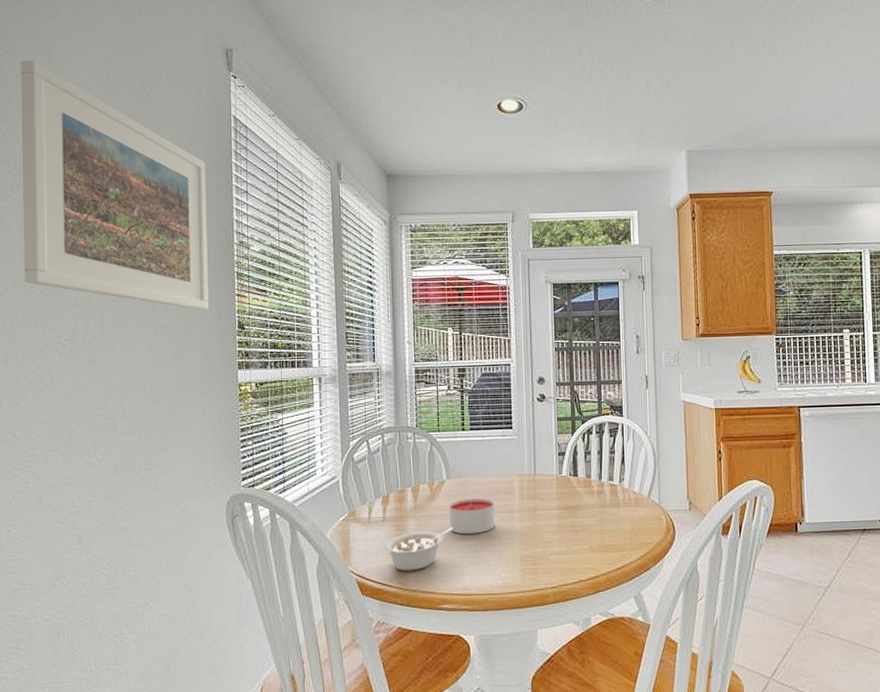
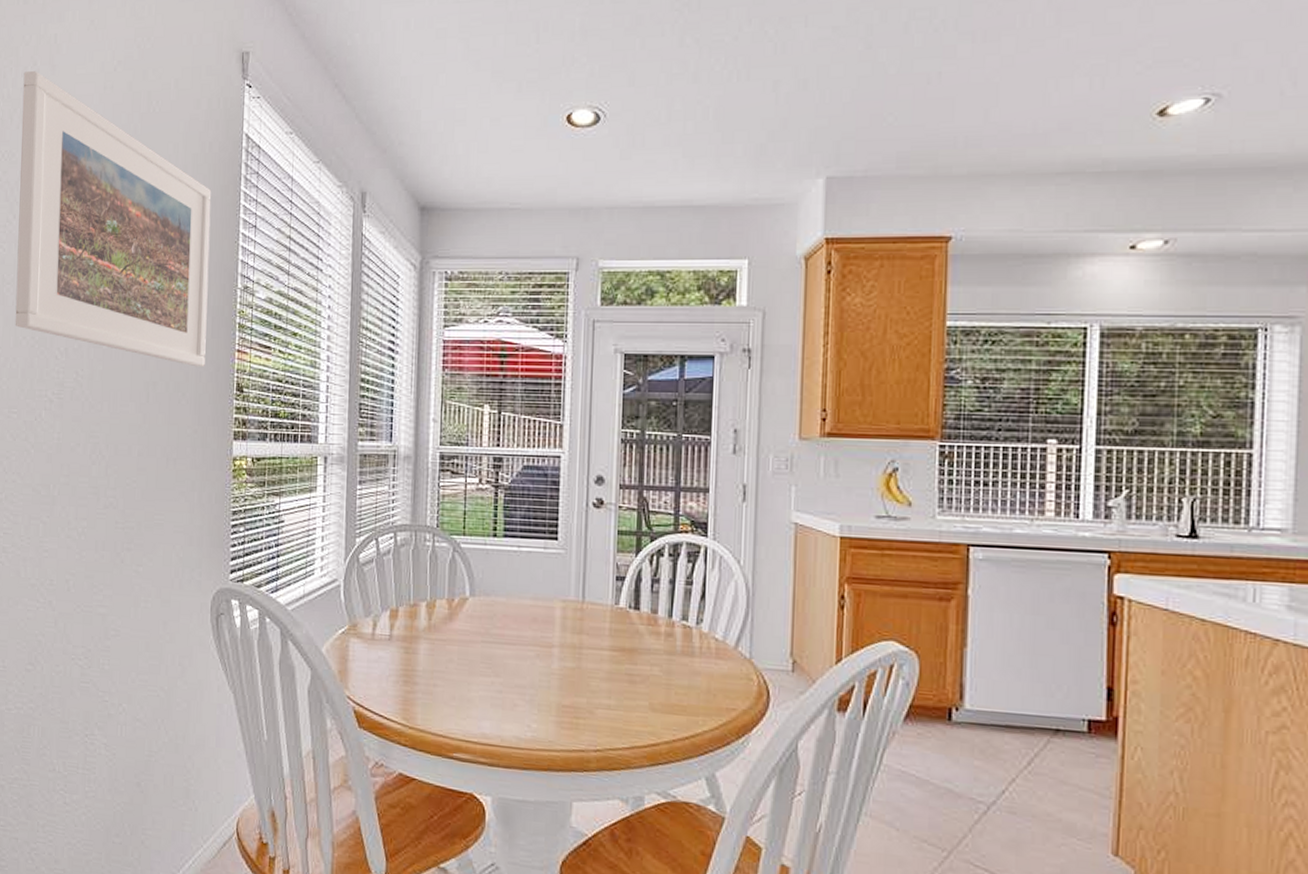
legume: present [385,528,452,571] -> none [390,658,473,706]
candle: present [449,499,495,534] -> none [470,624,528,670]

